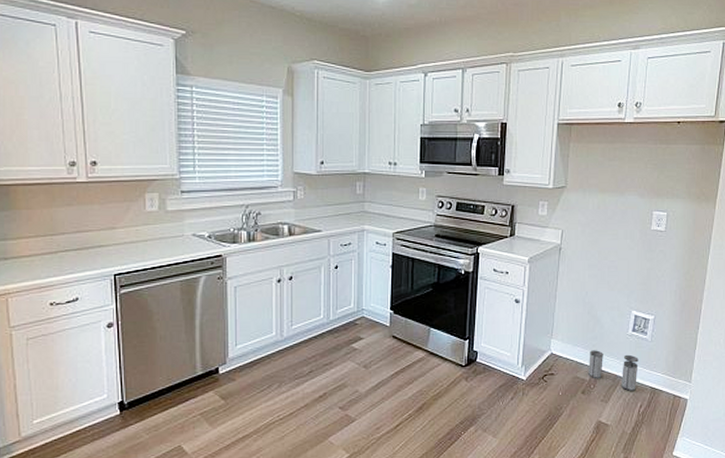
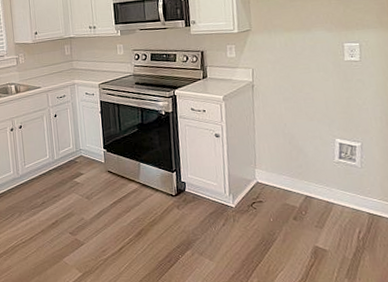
trash can: present [587,350,639,391] -> none [296,178,352,217]

